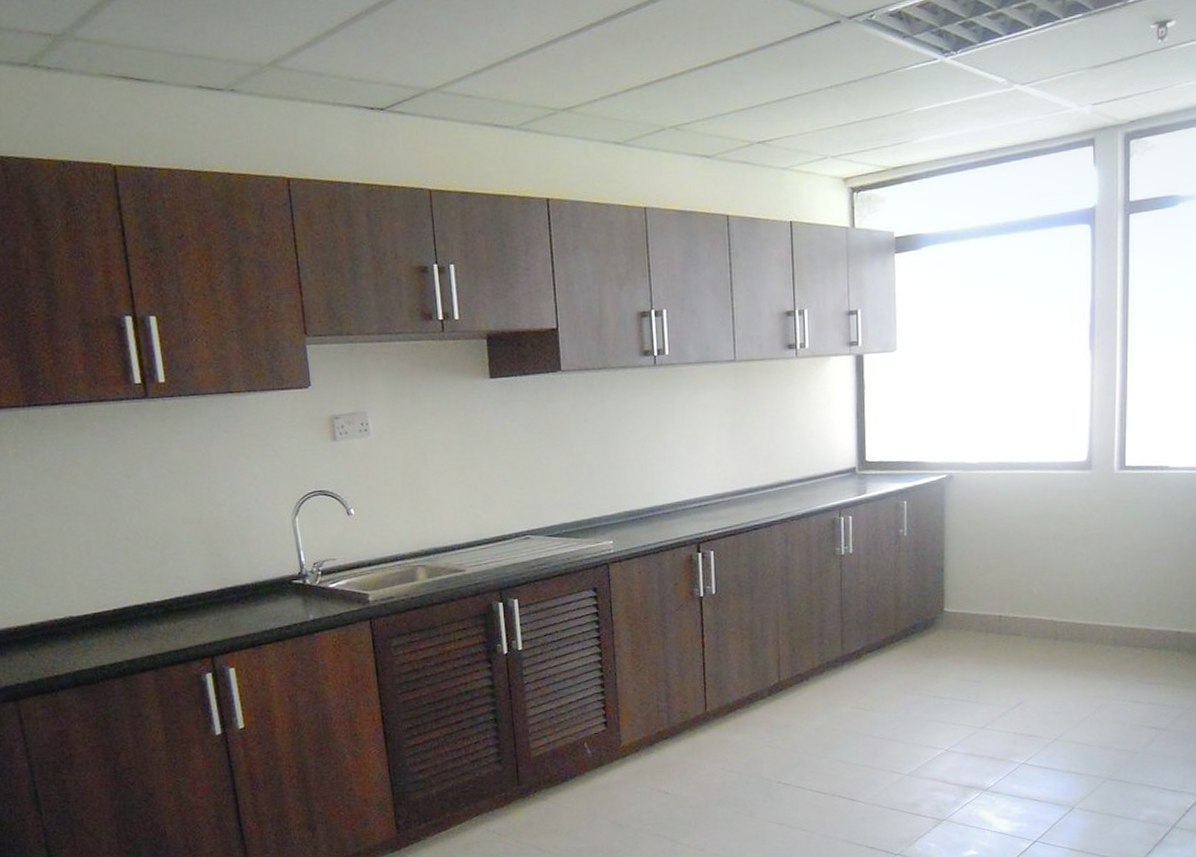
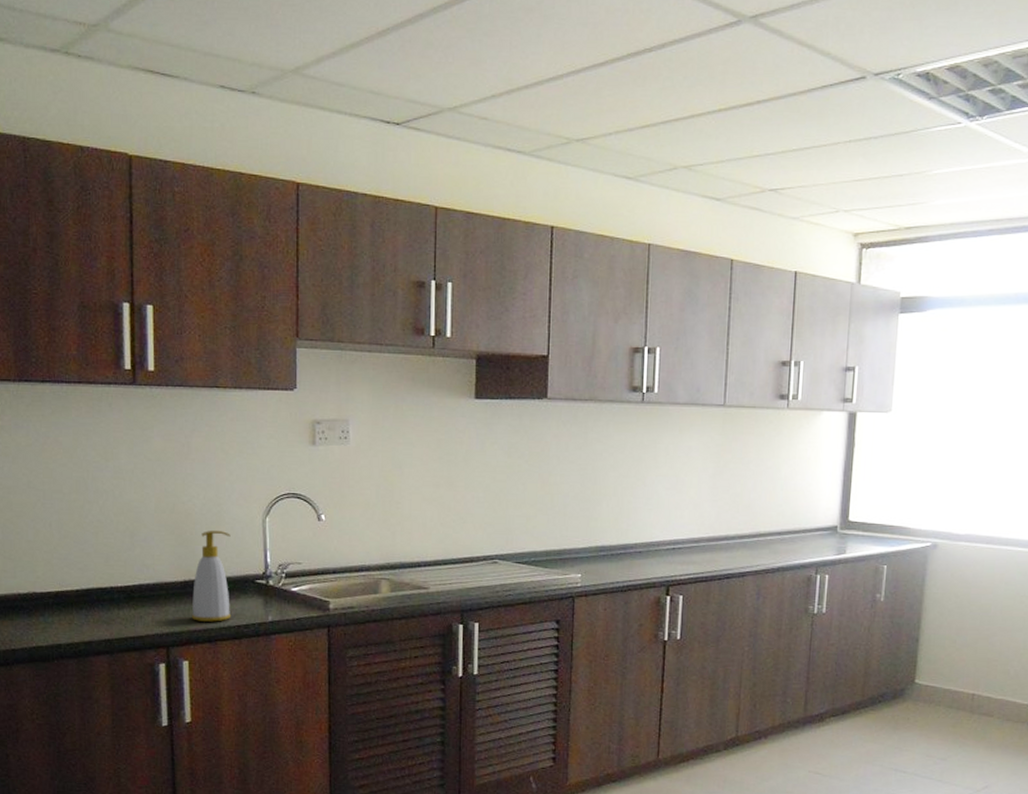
soap bottle: none [230,535,272,628] -> present [191,531,232,622]

